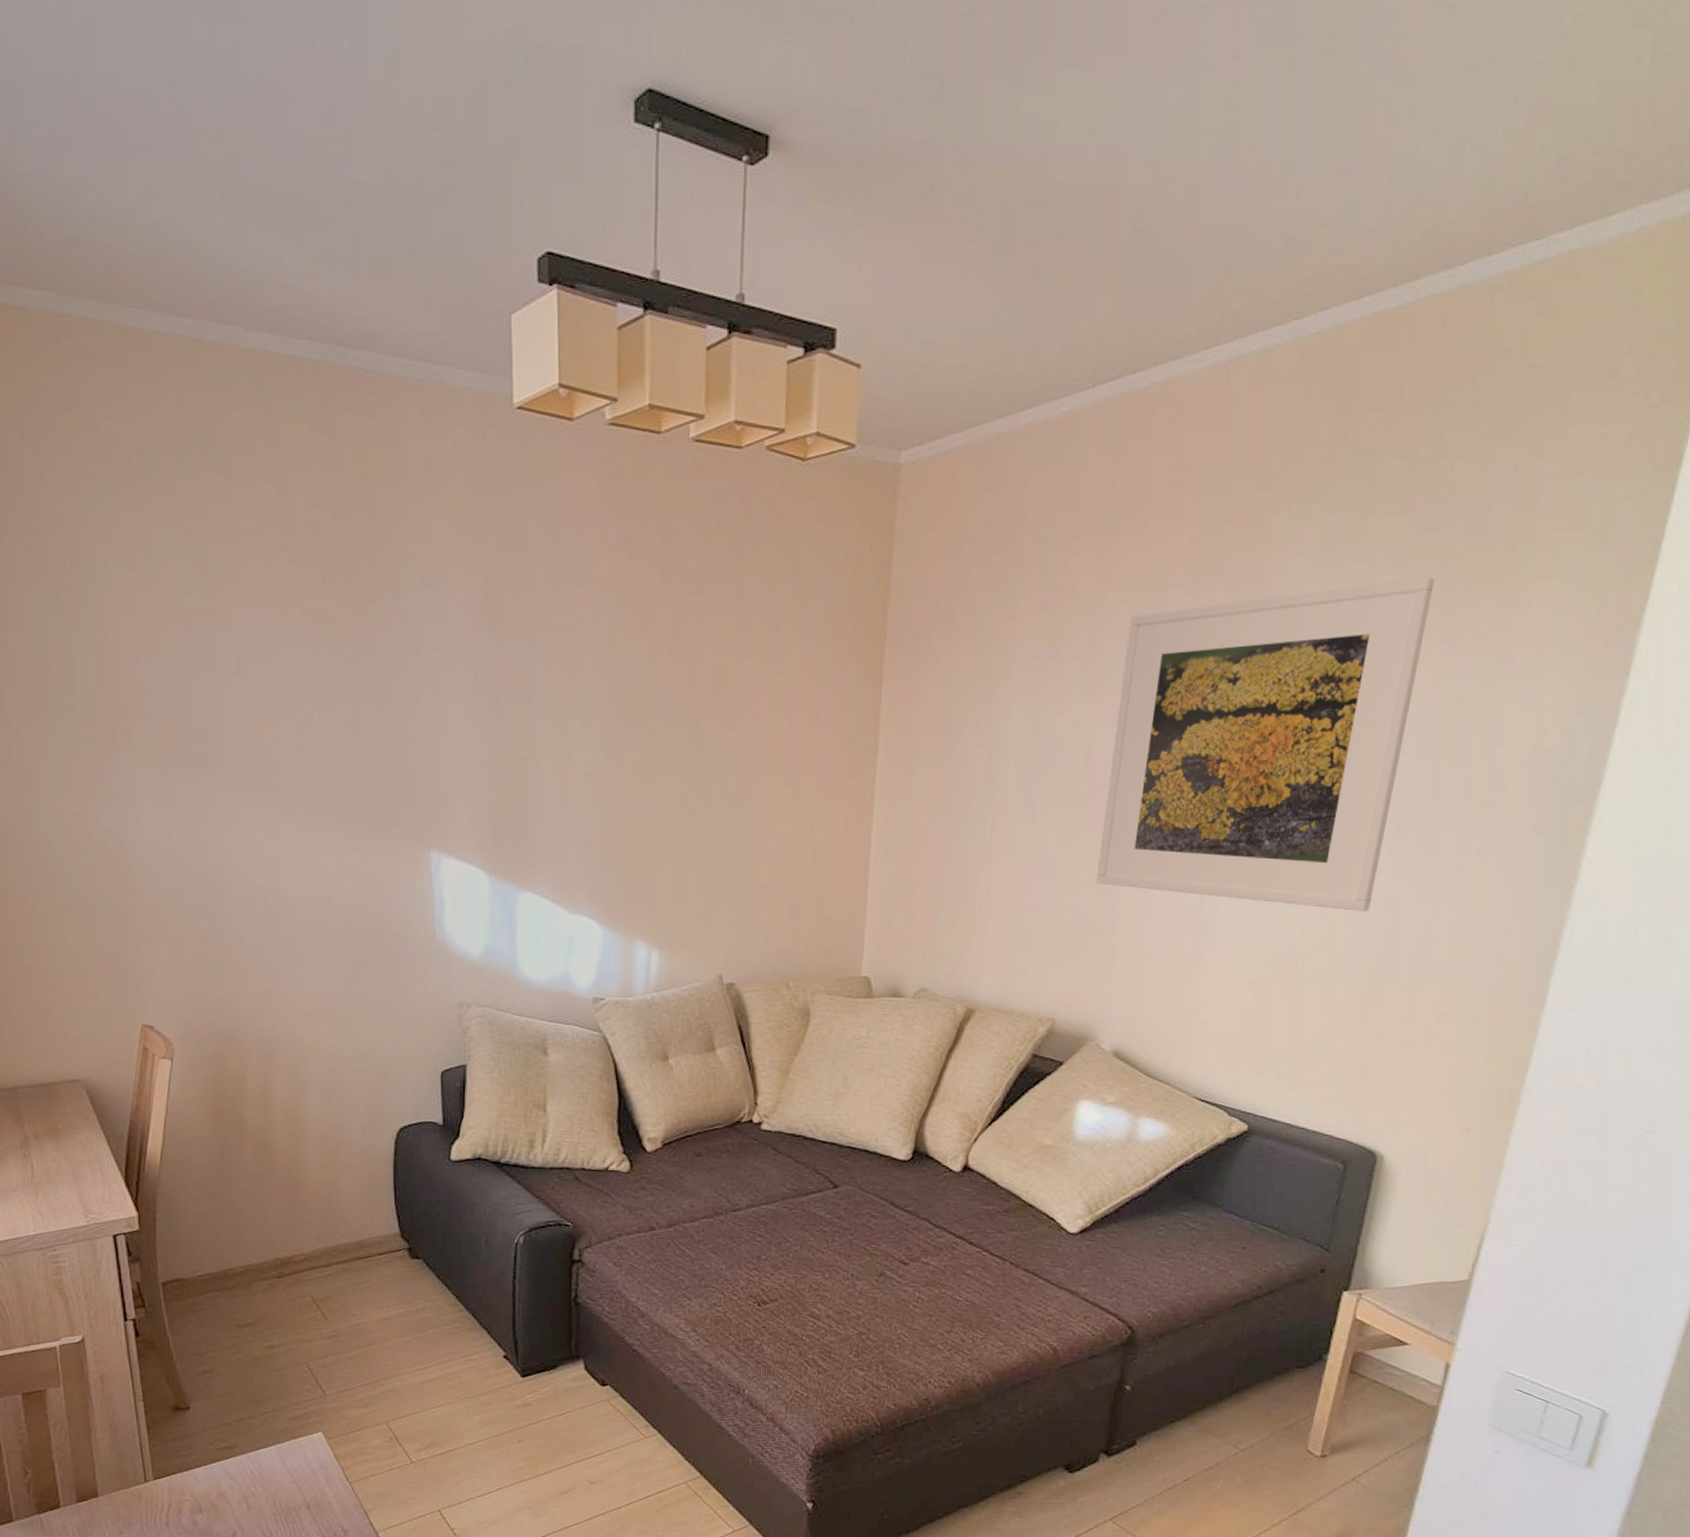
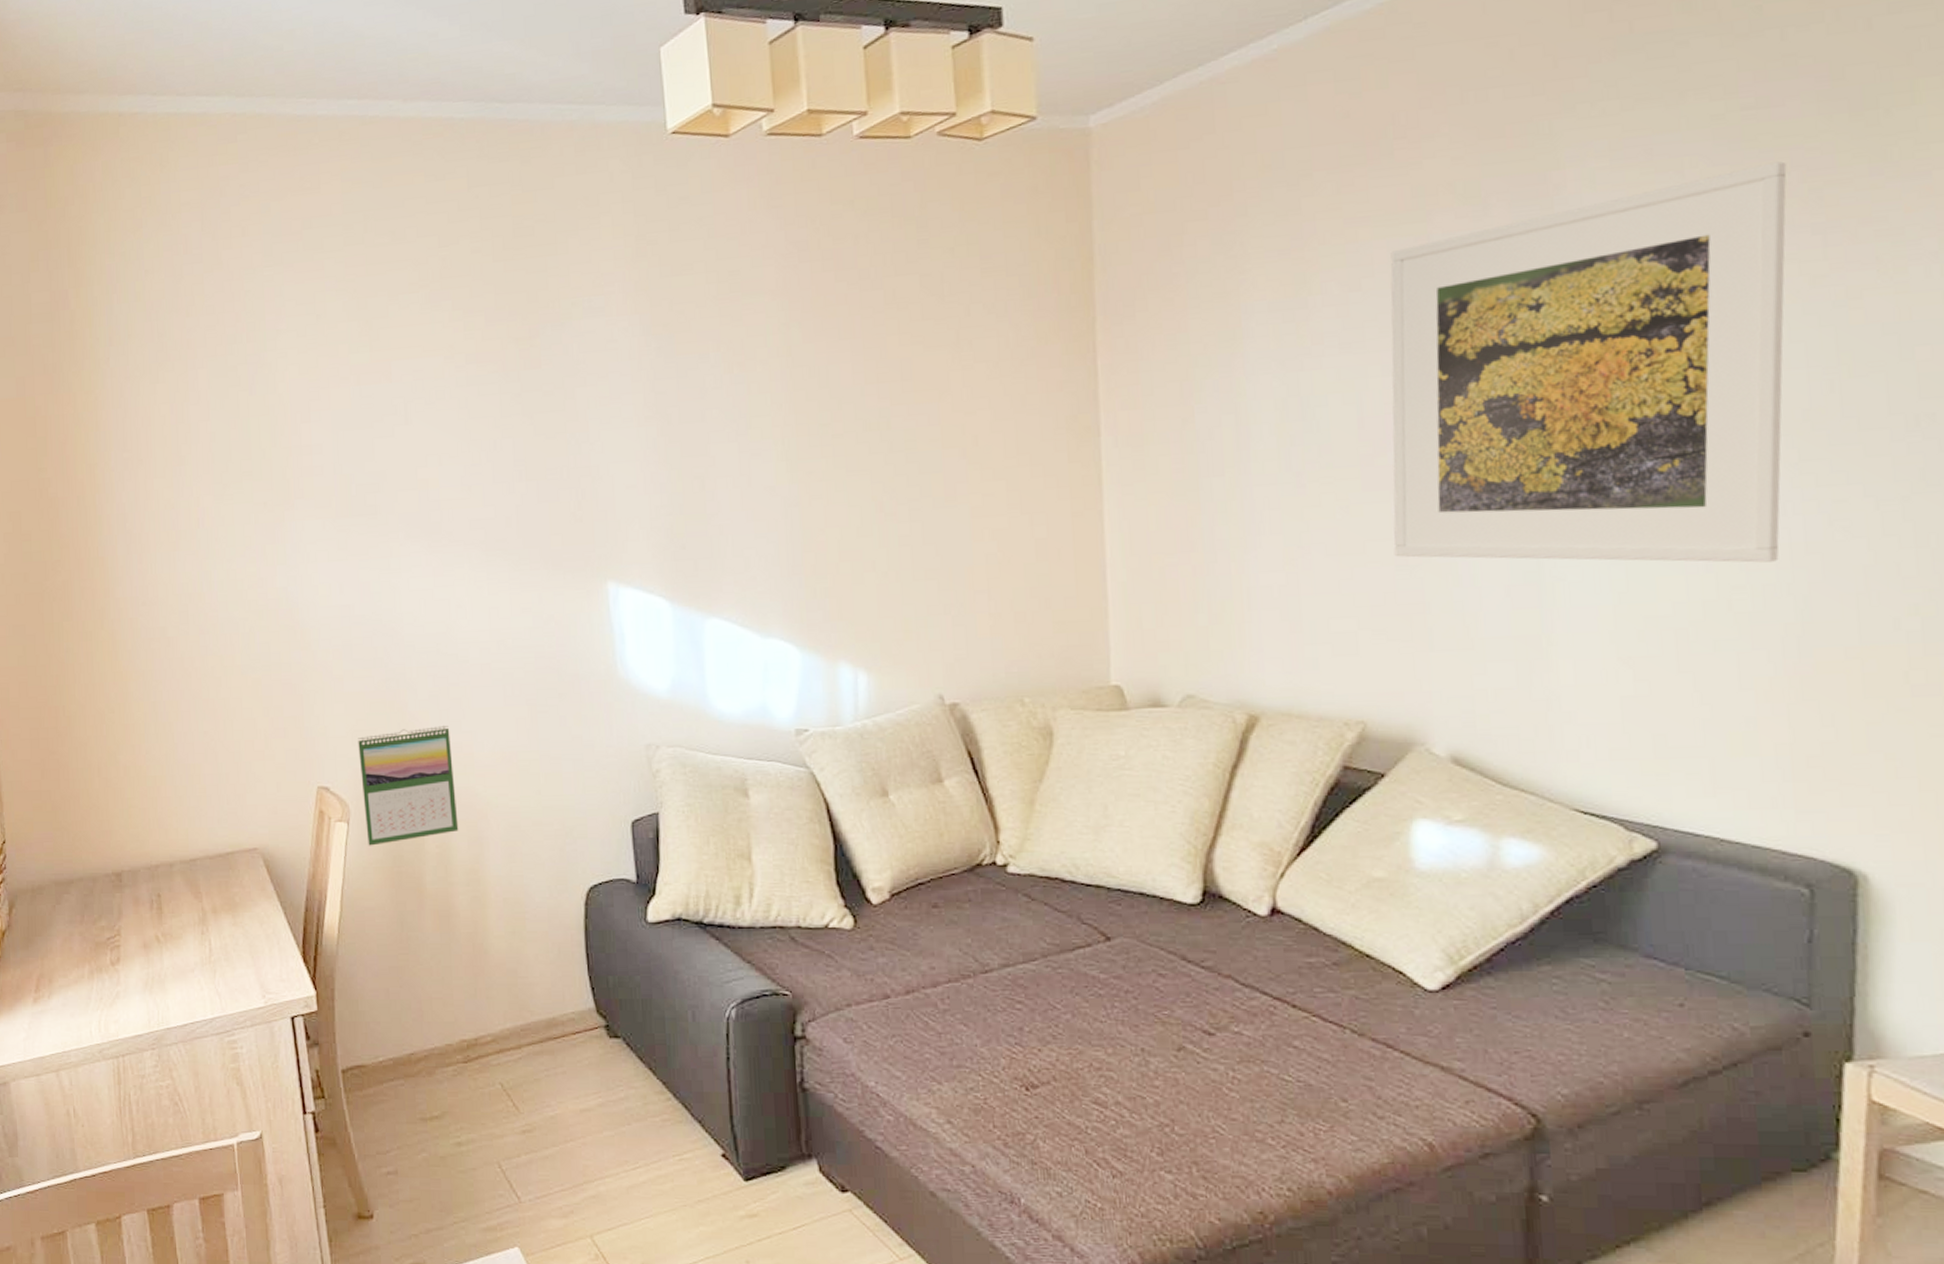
calendar: none [183,973,280,1083] -> present [358,725,459,846]

